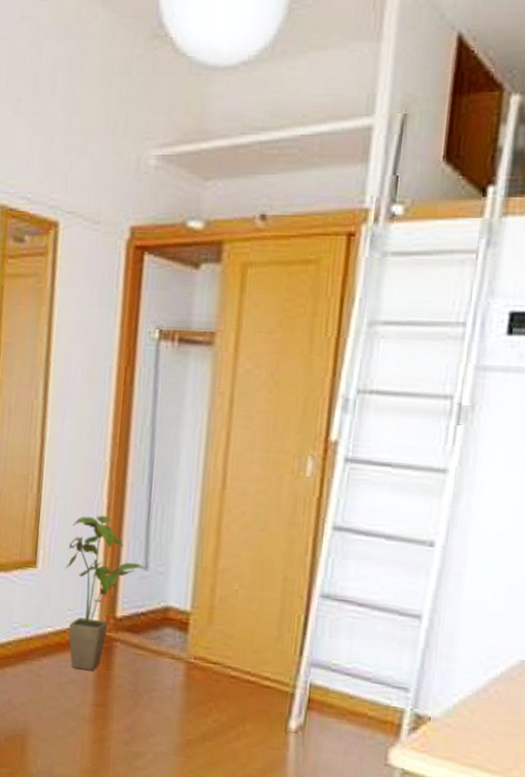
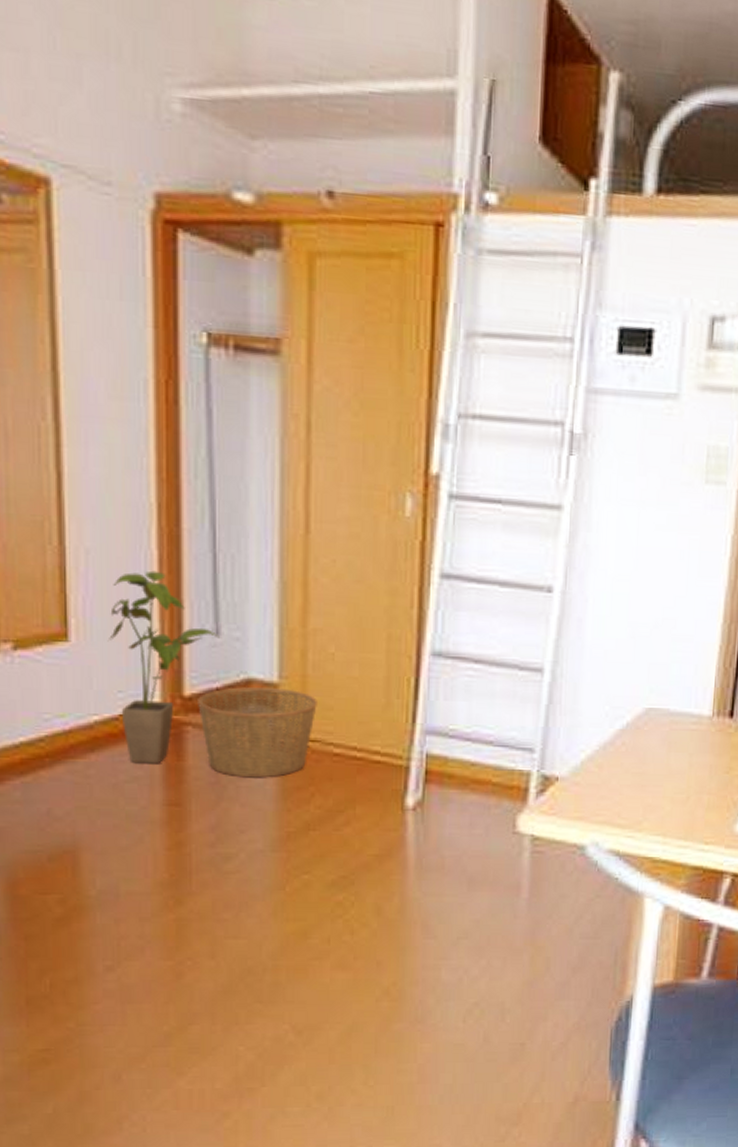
basket: none [126,613,221,691] -> present [198,687,317,778]

